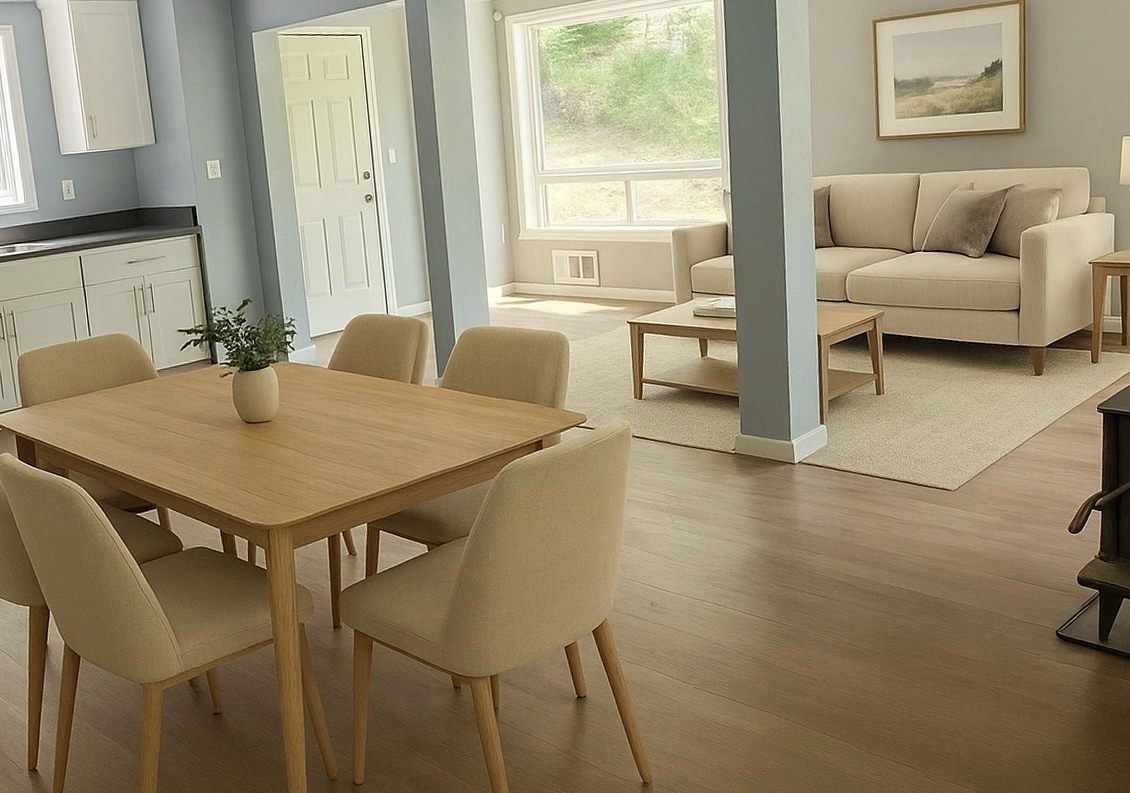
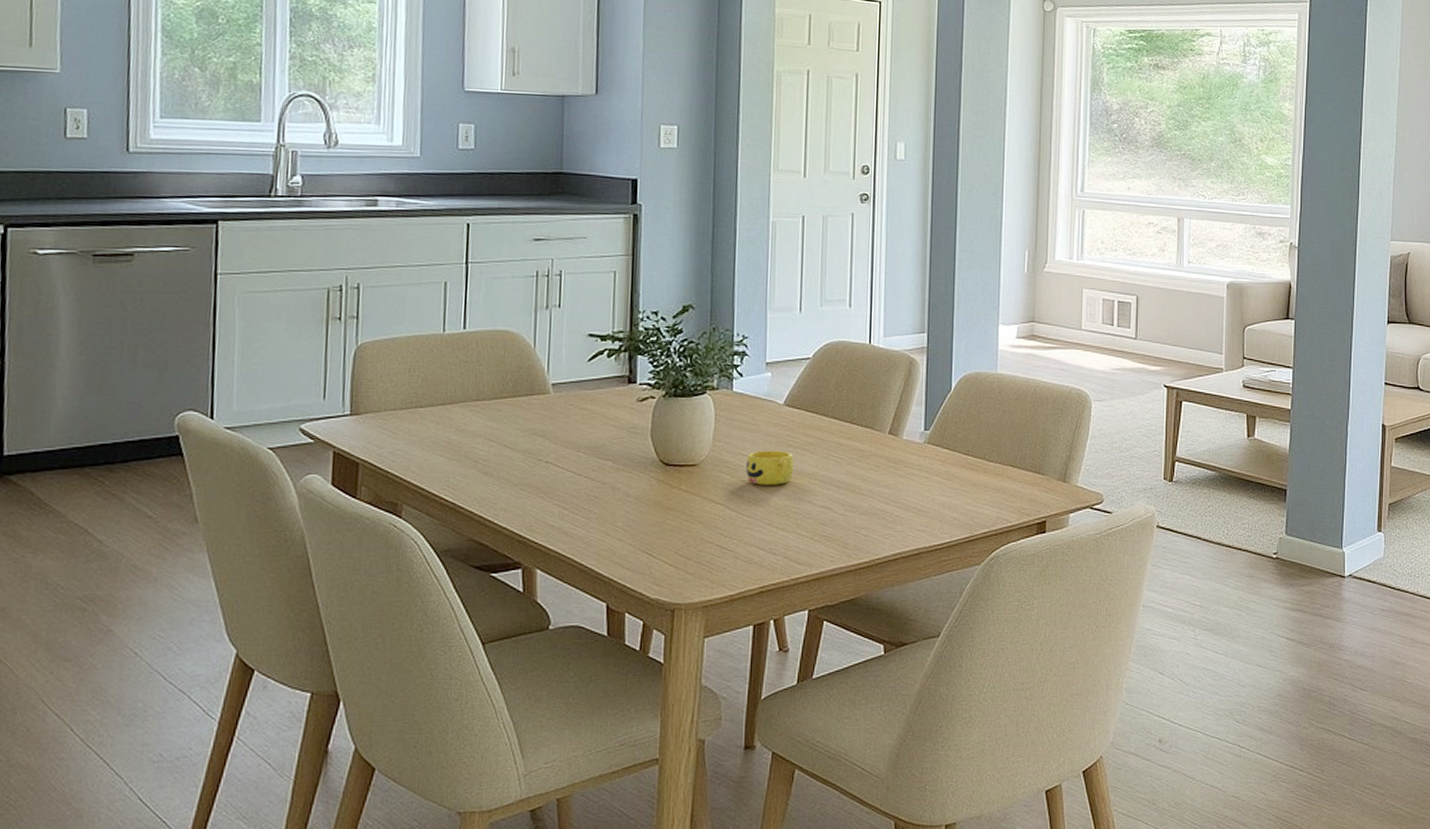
cup: none [306,404,342,432] -> present [746,450,794,485]

